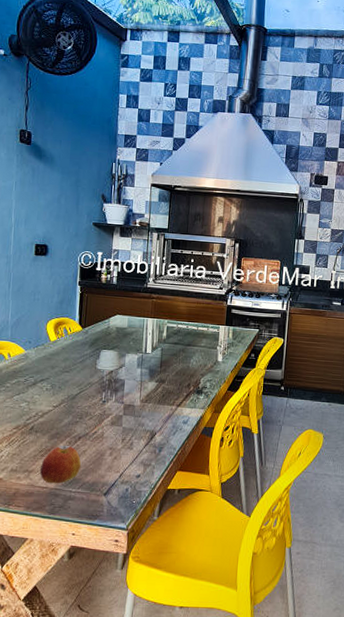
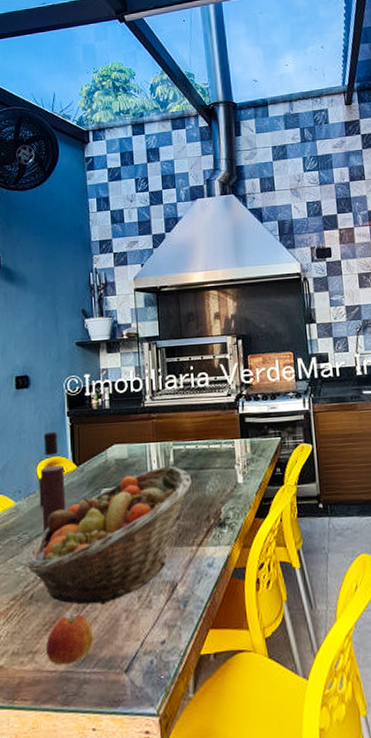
fruit basket: none [29,339,180,442] -> present [26,466,192,605]
wine bottle: none [46,296,71,378] -> present [39,431,66,532]

